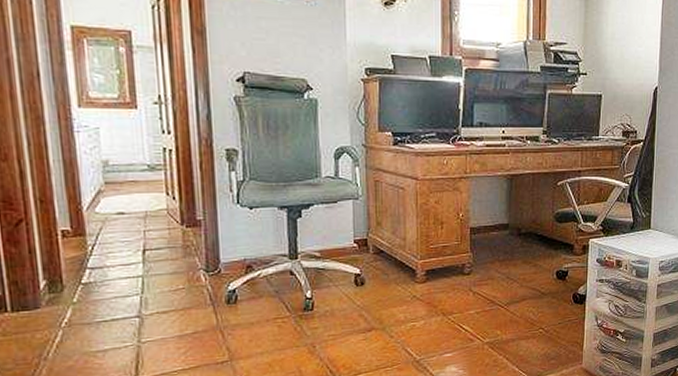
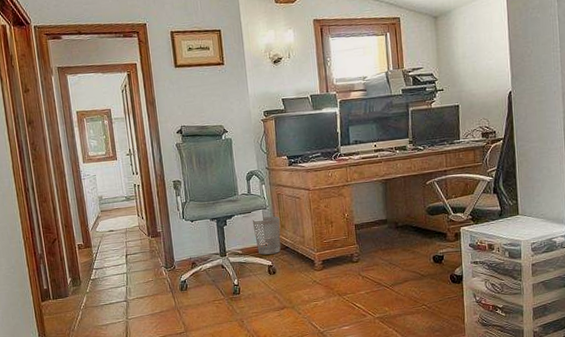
wastebasket: none [338,210,376,260] -> present [252,216,281,255]

